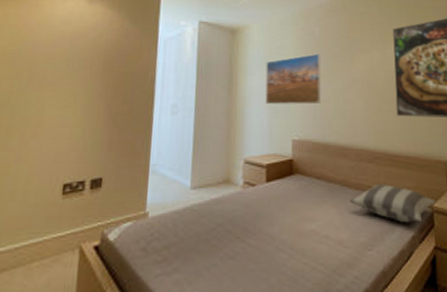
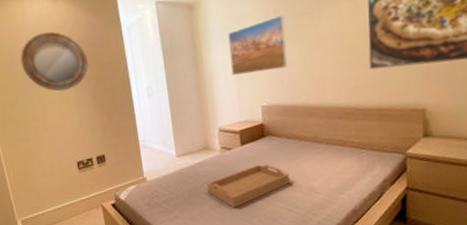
home mirror: none [30,30,112,96] -> present [20,31,89,92]
serving tray: none [220,206,315,262] -> present [206,164,289,209]
pillow: present [349,185,437,223] -> none [320,137,411,170]

